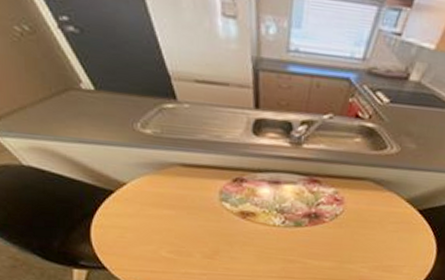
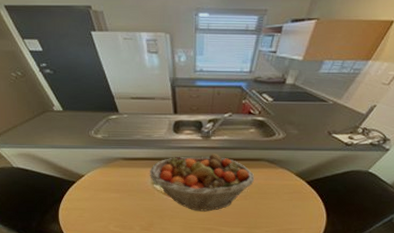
fruit basket: none [217,166,355,240] -> present [150,154,255,212]

